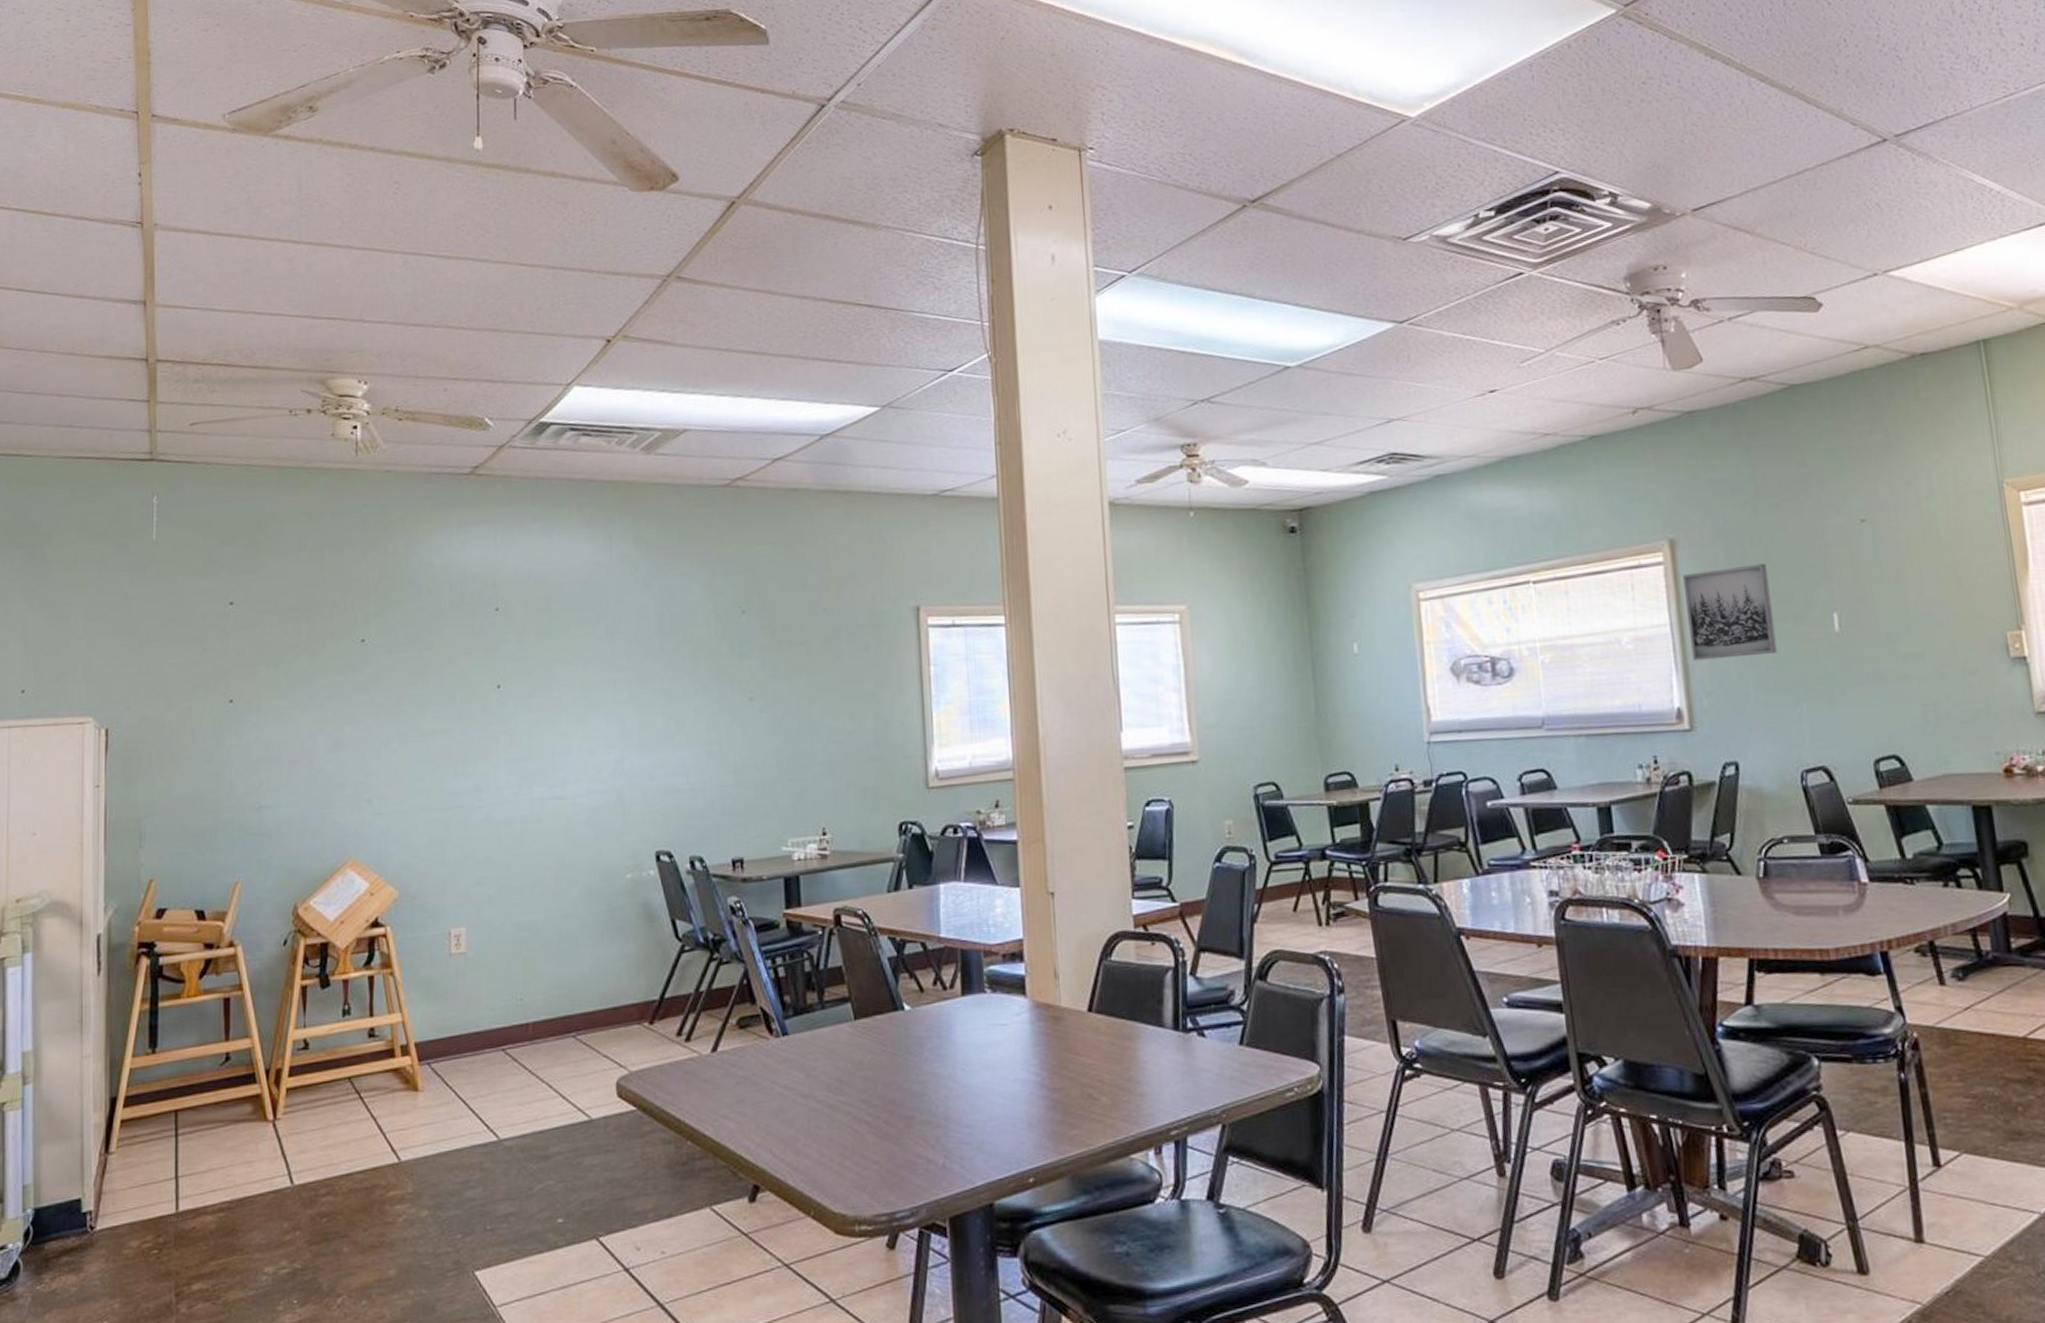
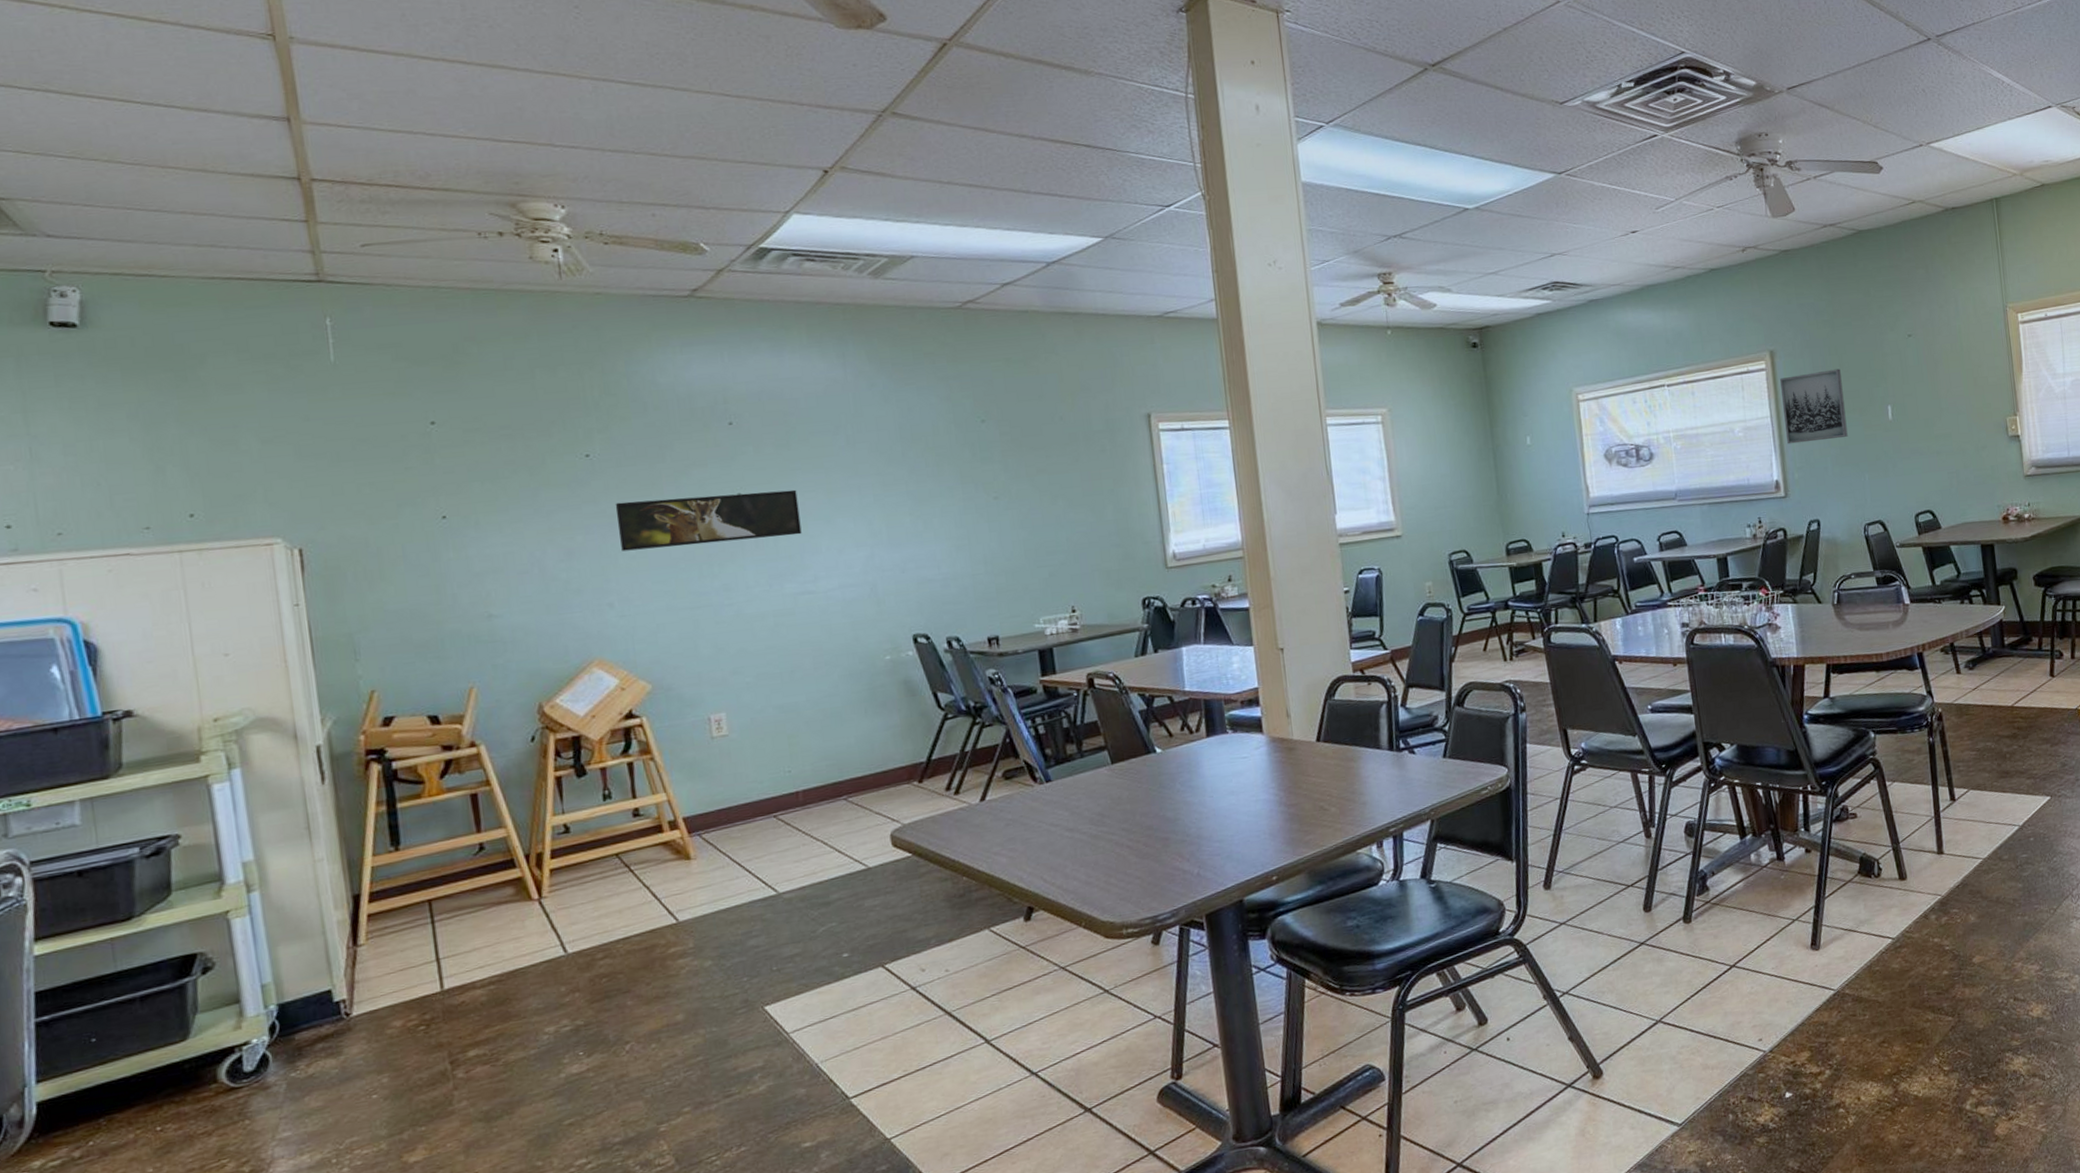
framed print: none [383,683,555,744] -> present [615,489,802,551]

